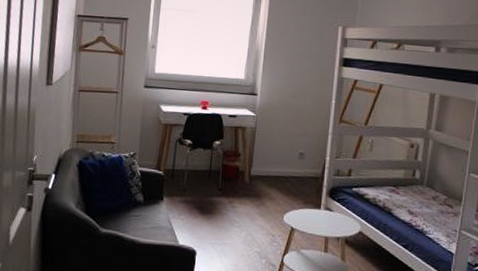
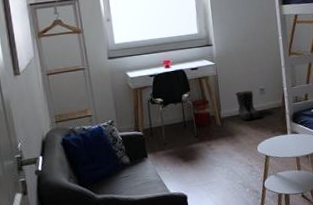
boots: none [270,150,296,185] -> present [235,90,262,121]

